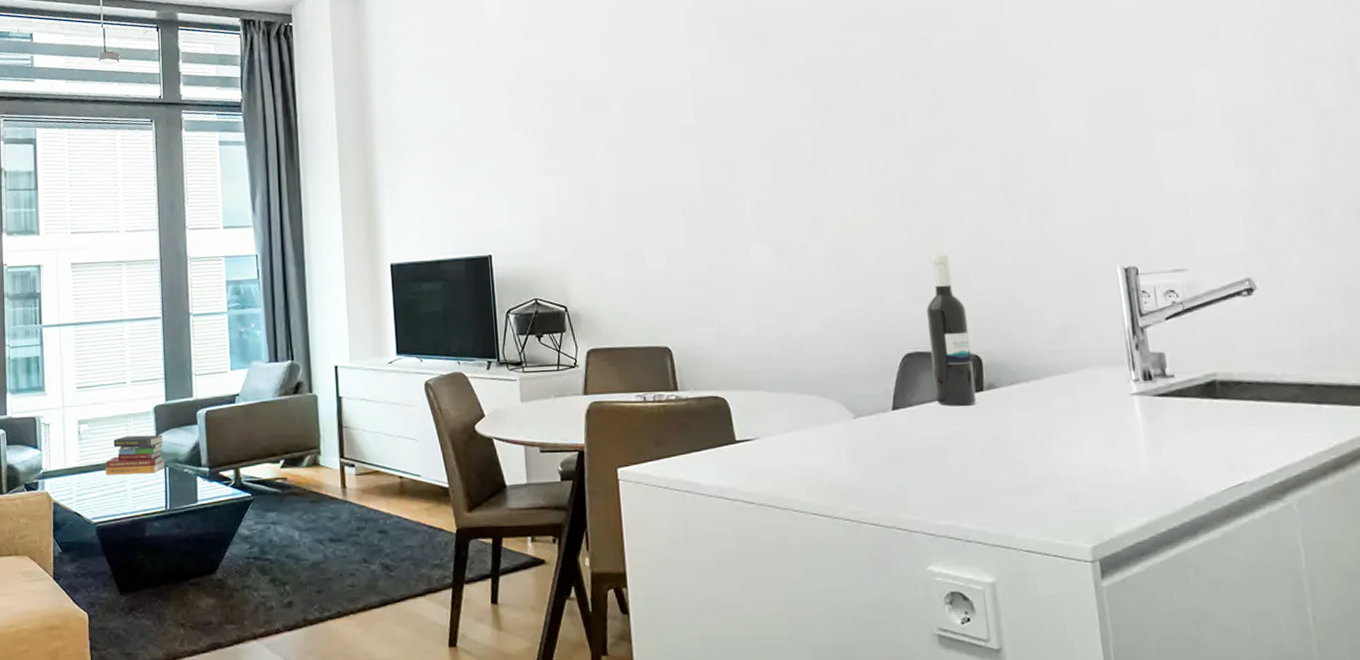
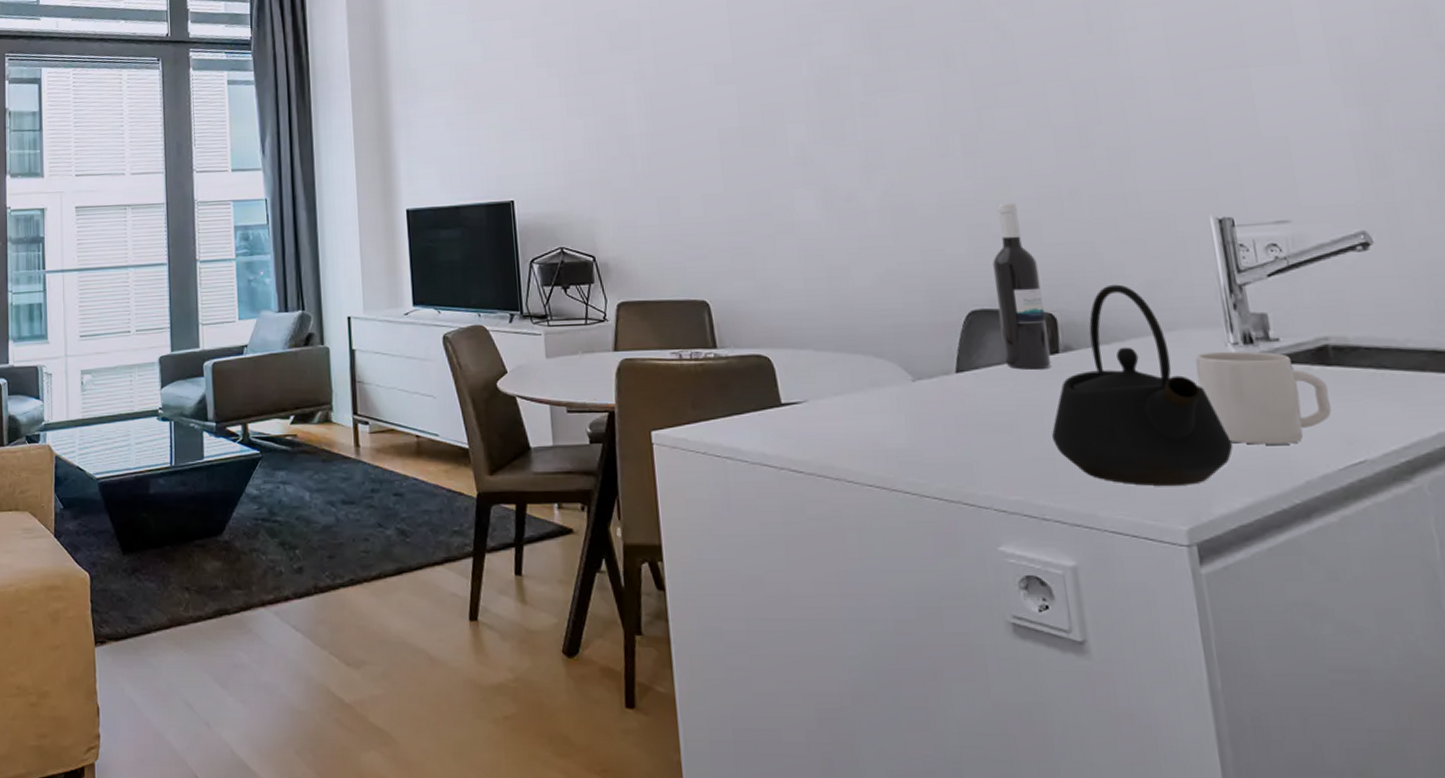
books: present [105,434,165,475] -> none [108,386,170,428]
kettle: none [976,328,1133,509] -> present [1052,284,1233,486]
mug: none [1102,387,1218,470] -> present [1195,351,1332,445]

